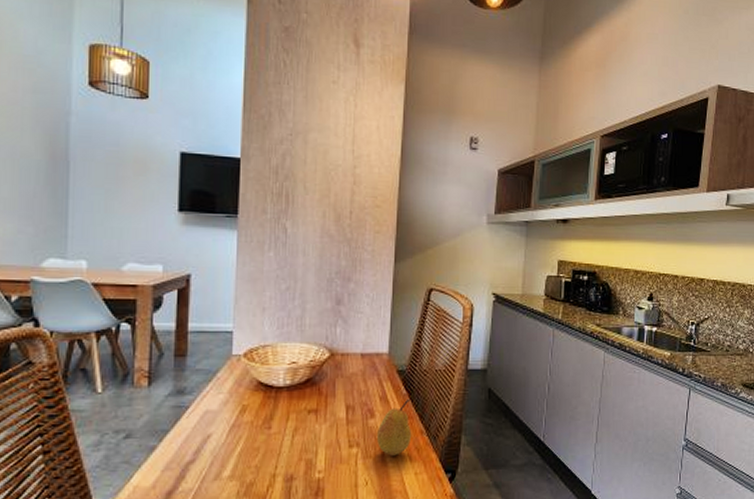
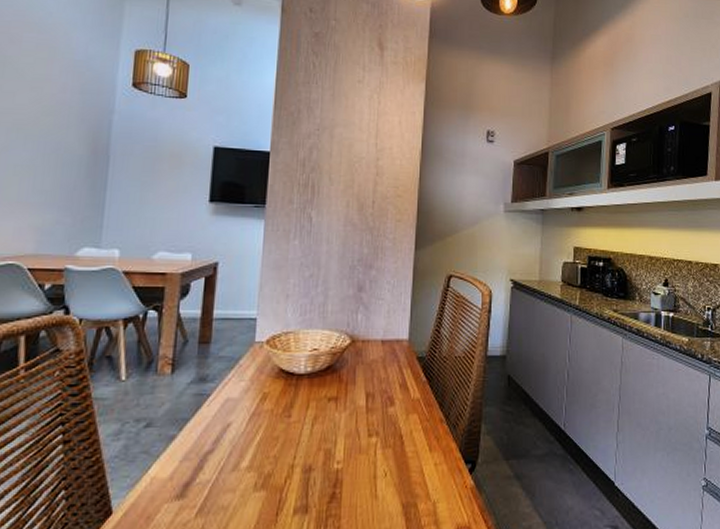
fruit: present [376,398,411,456] -> none [396,386,431,445]

